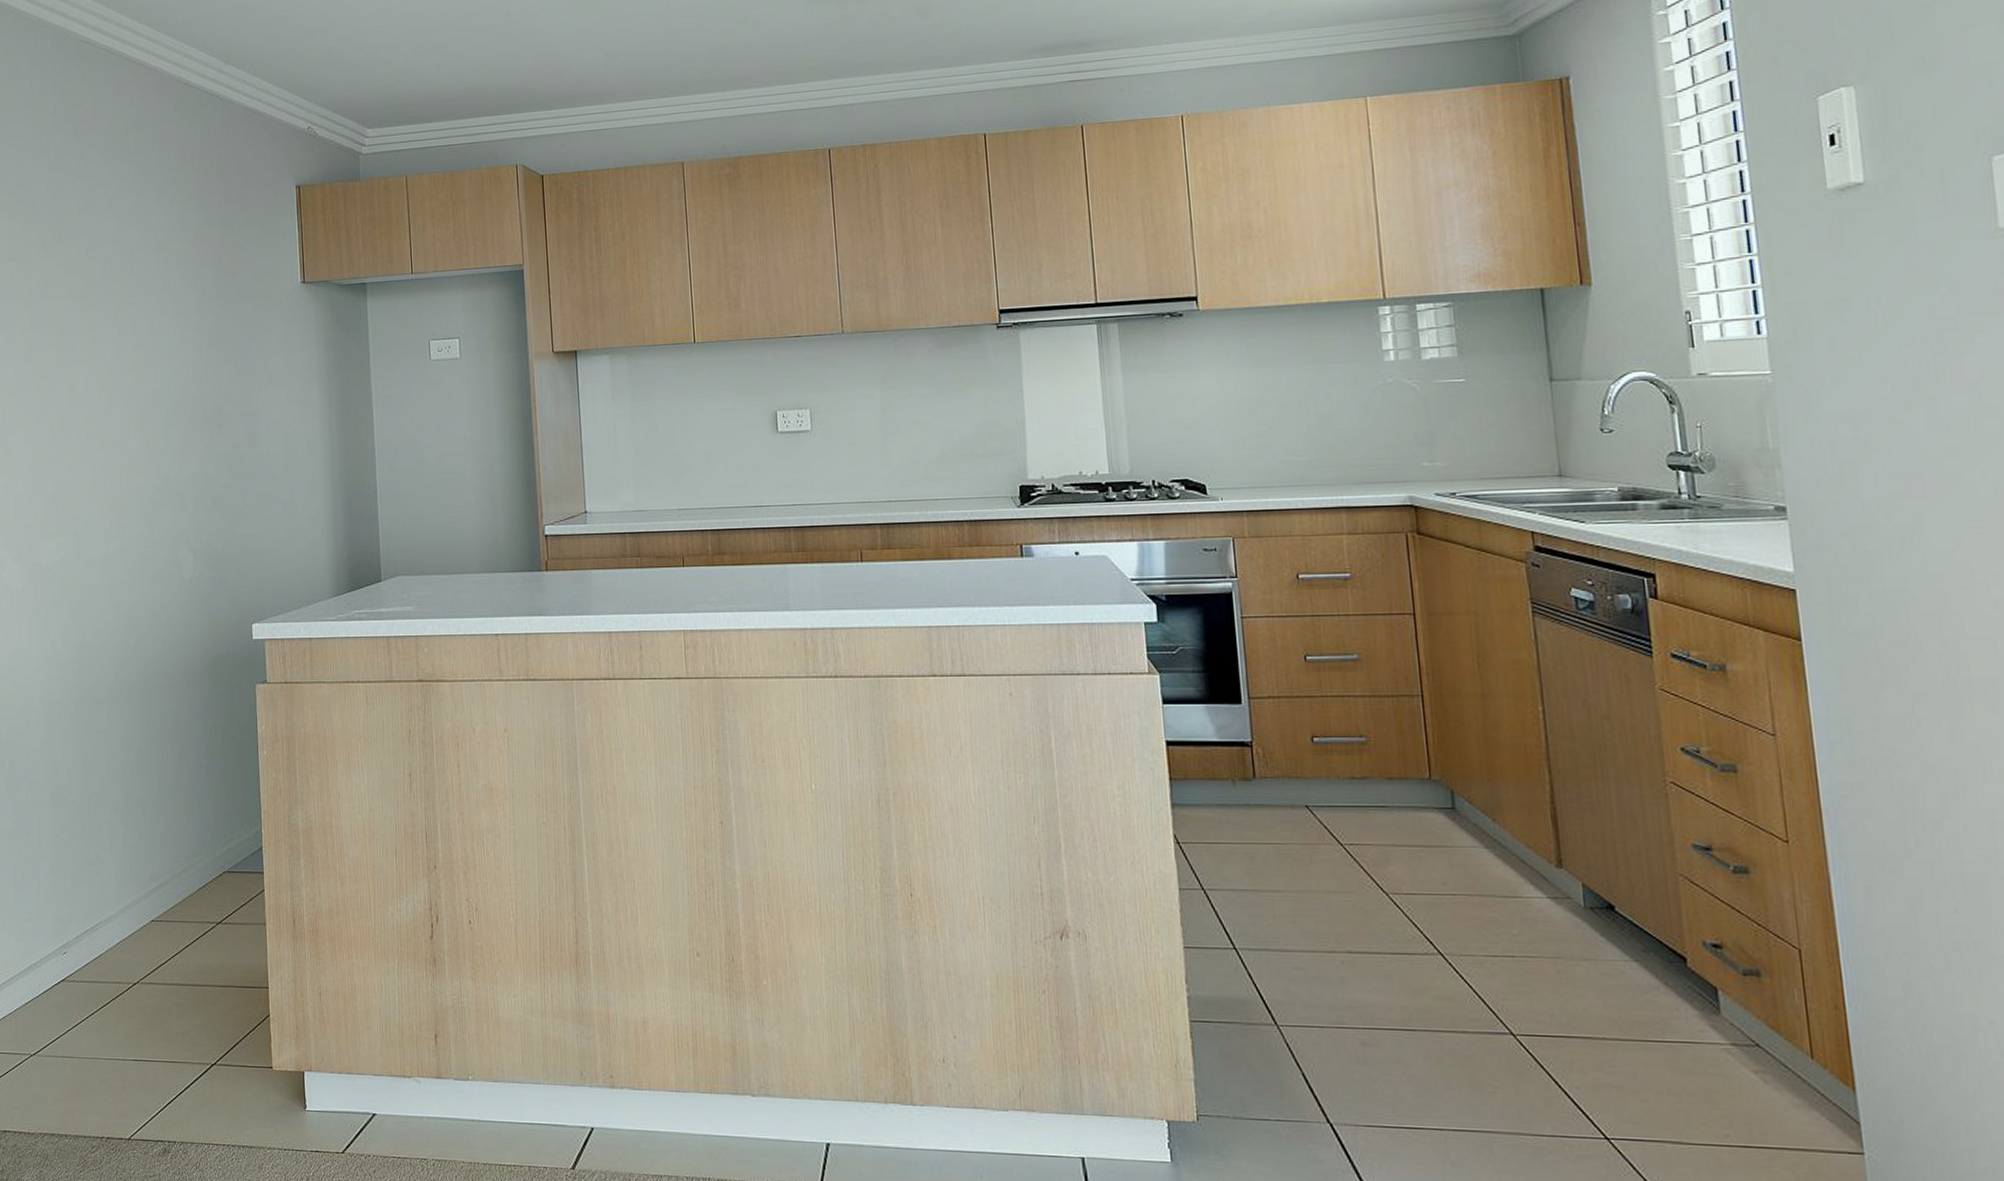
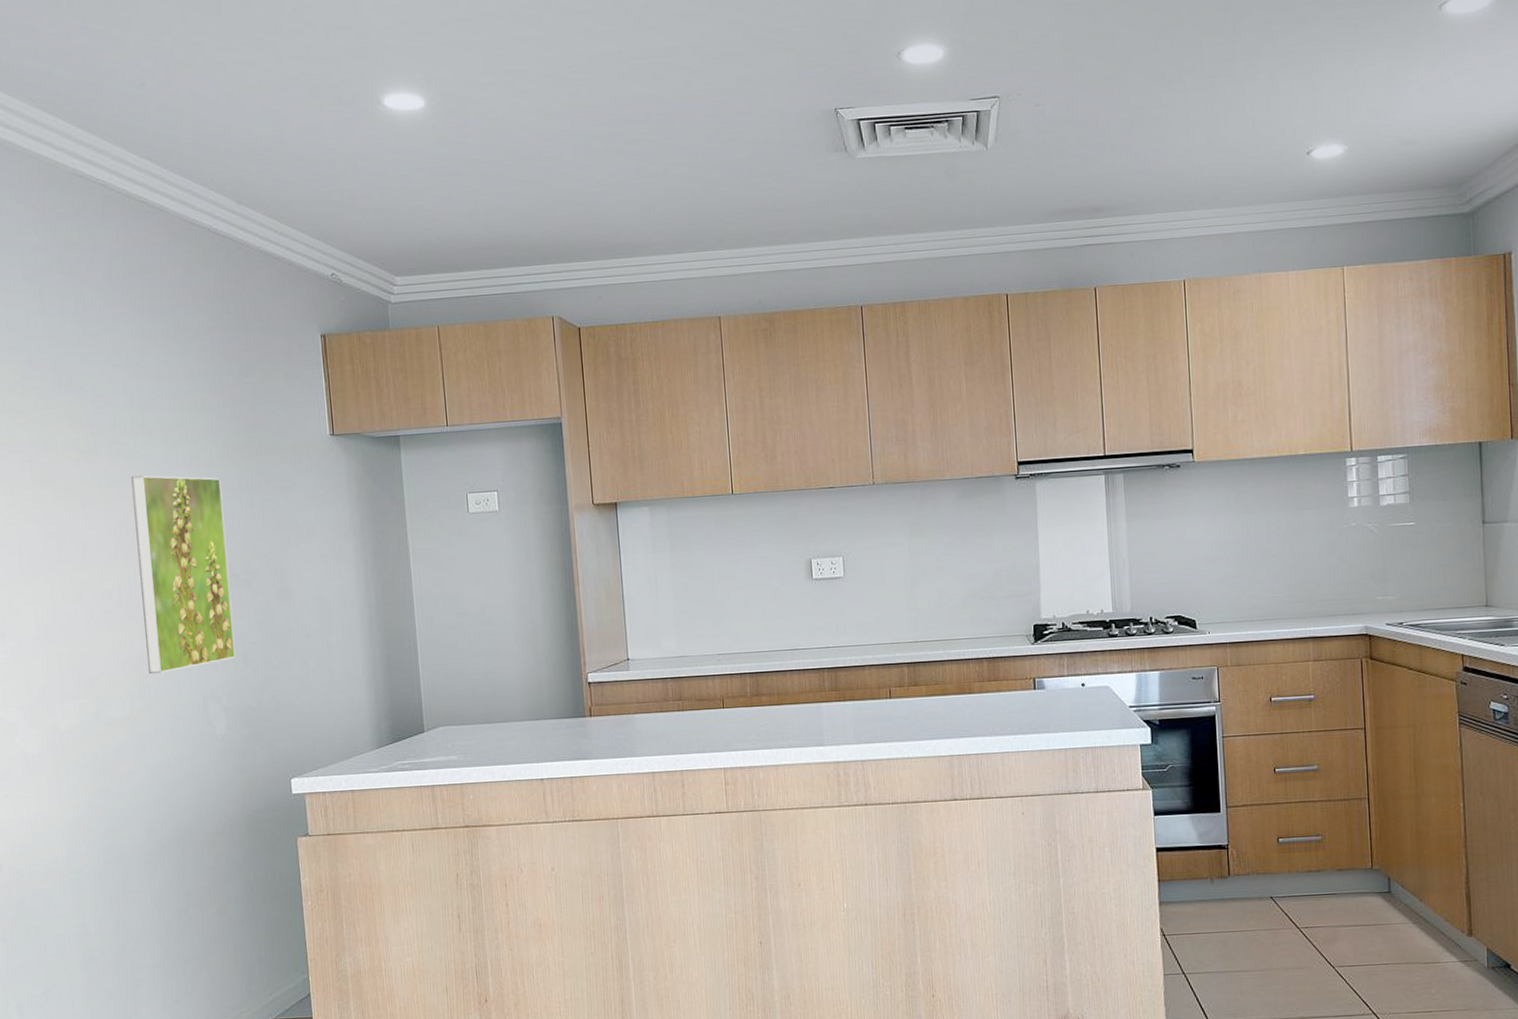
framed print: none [118,321,206,515] -> present [131,475,236,675]

